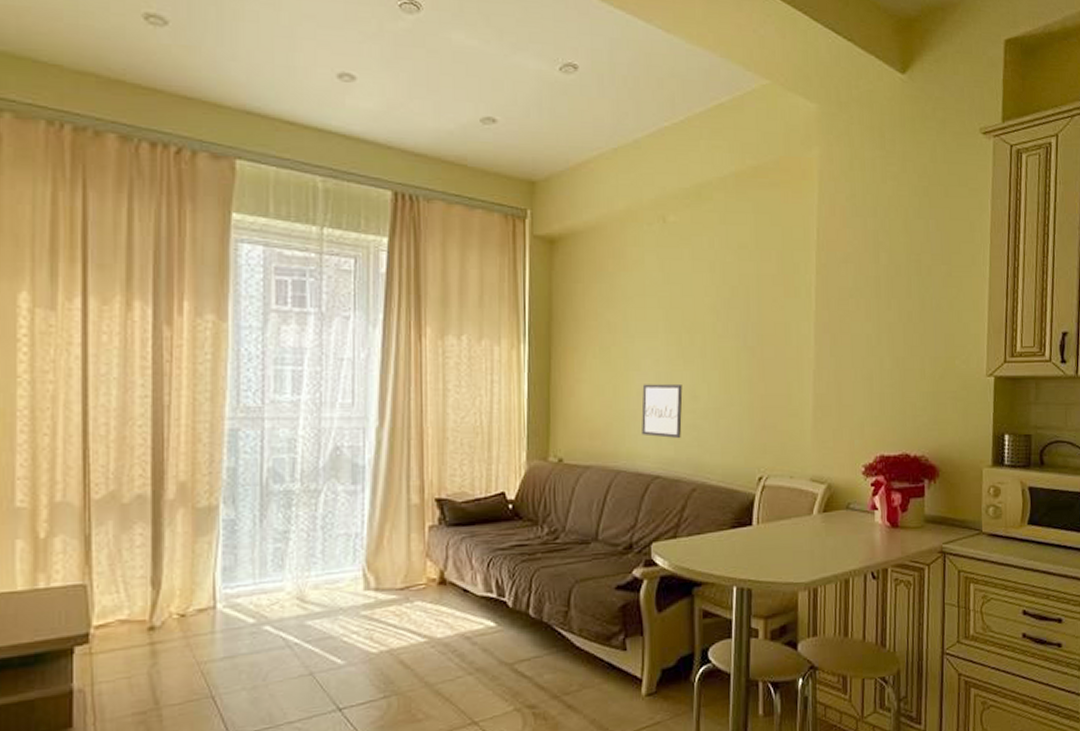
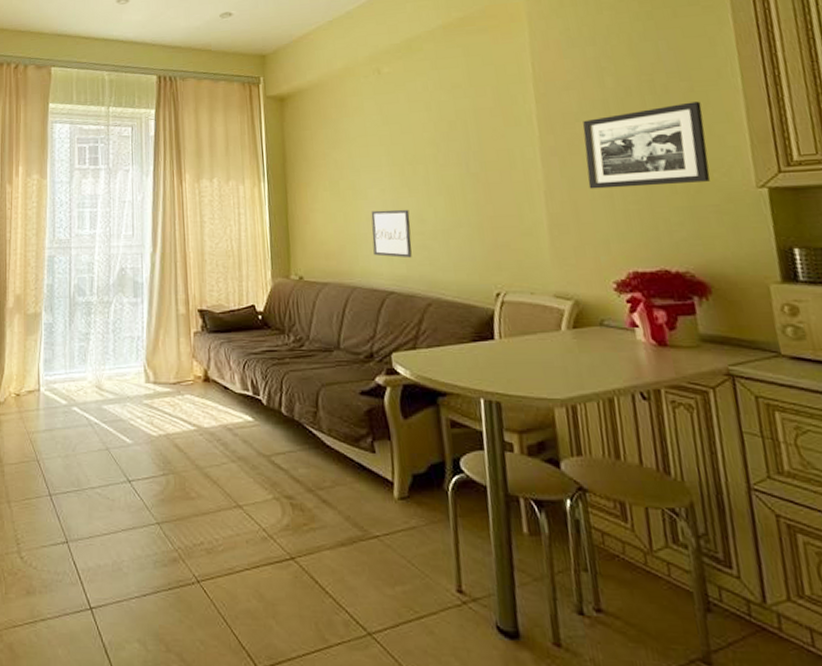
picture frame: none [853,287,955,370] -> present [582,101,711,189]

